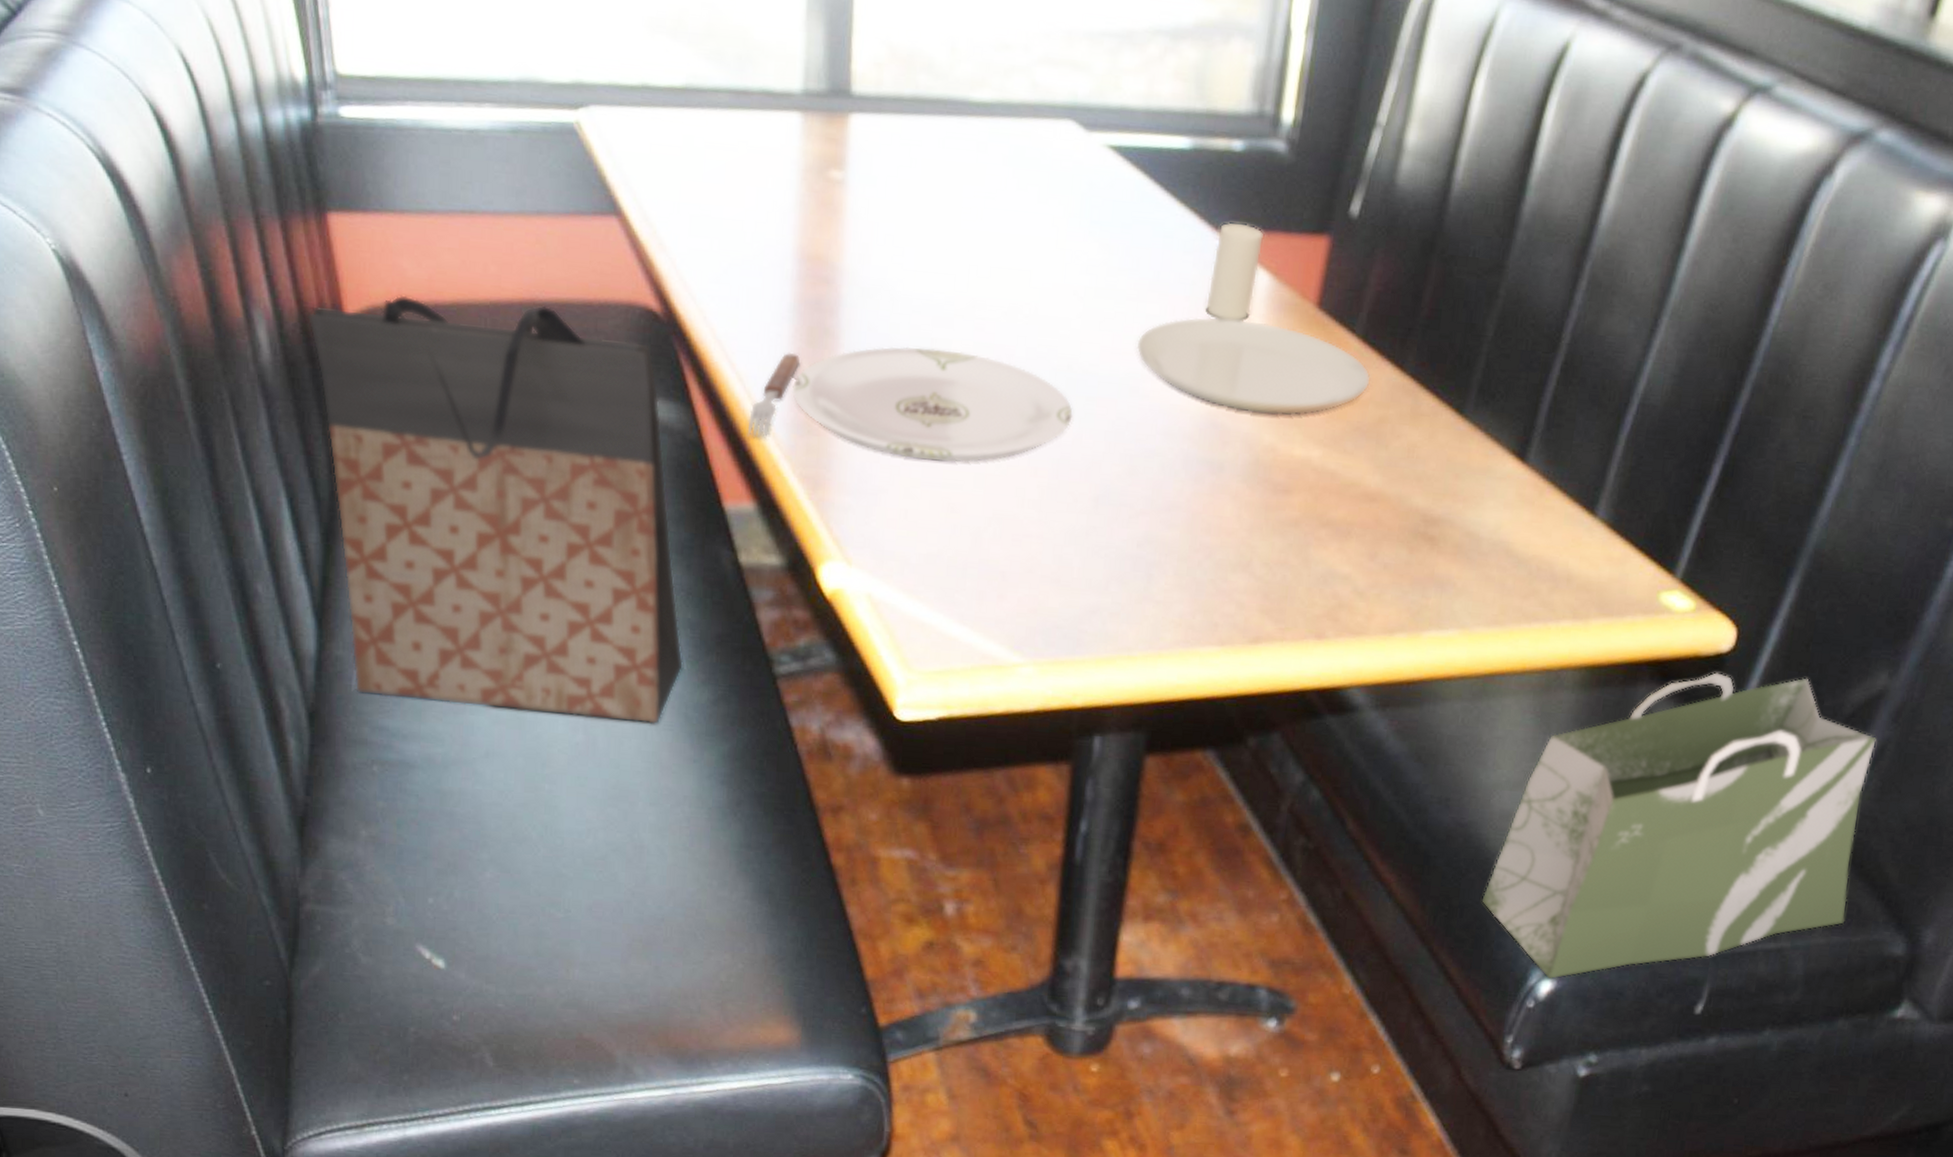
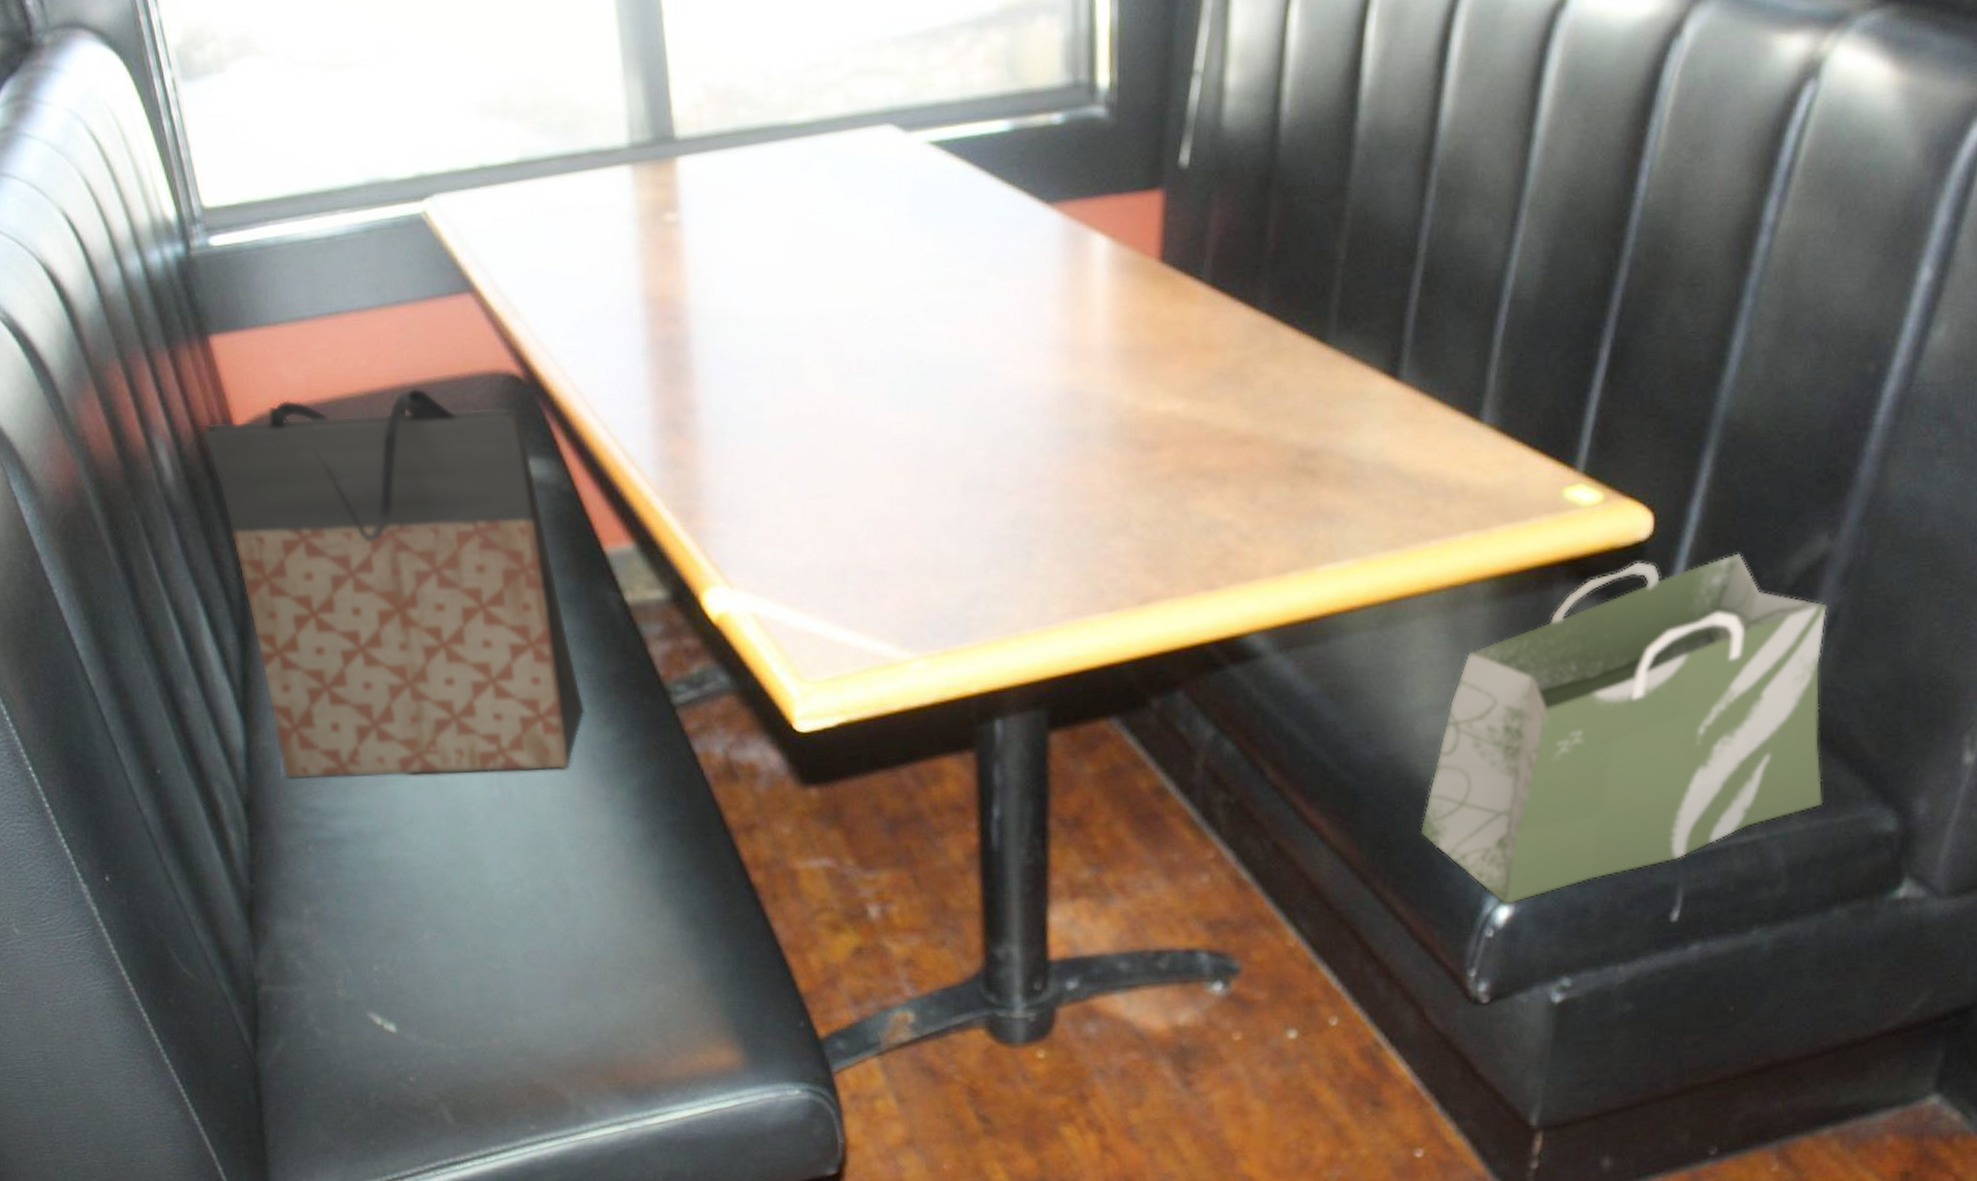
fork: present [747,352,801,438] -> none [617,392,660,480]
plate: present [792,346,1073,462] -> none [655,364,930,476]
plate: present [1136,317,1371,416] -> none [984,285,1225,377]
candle: present [1205,221,1265,322] -> none [1046,192,1097,291]

